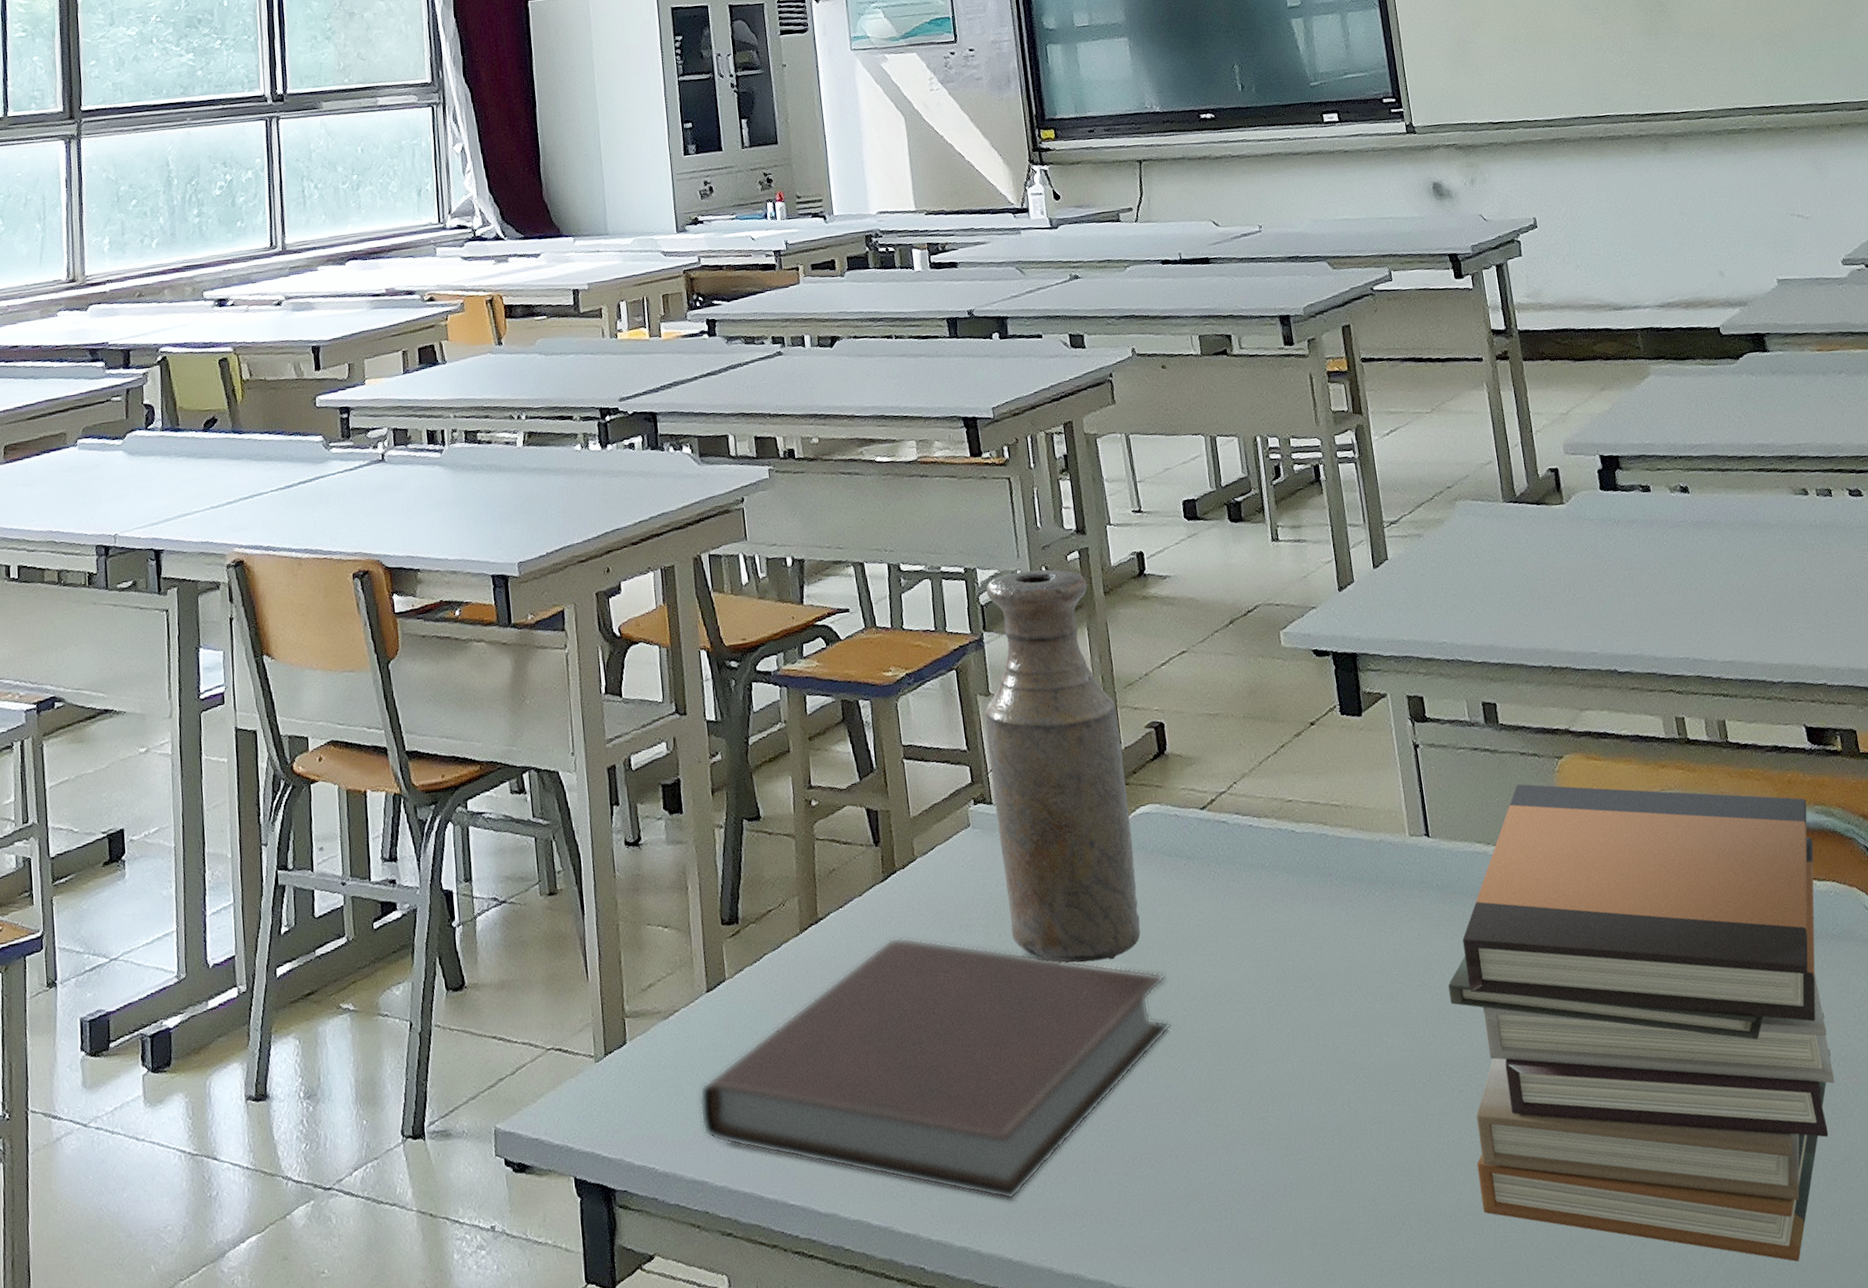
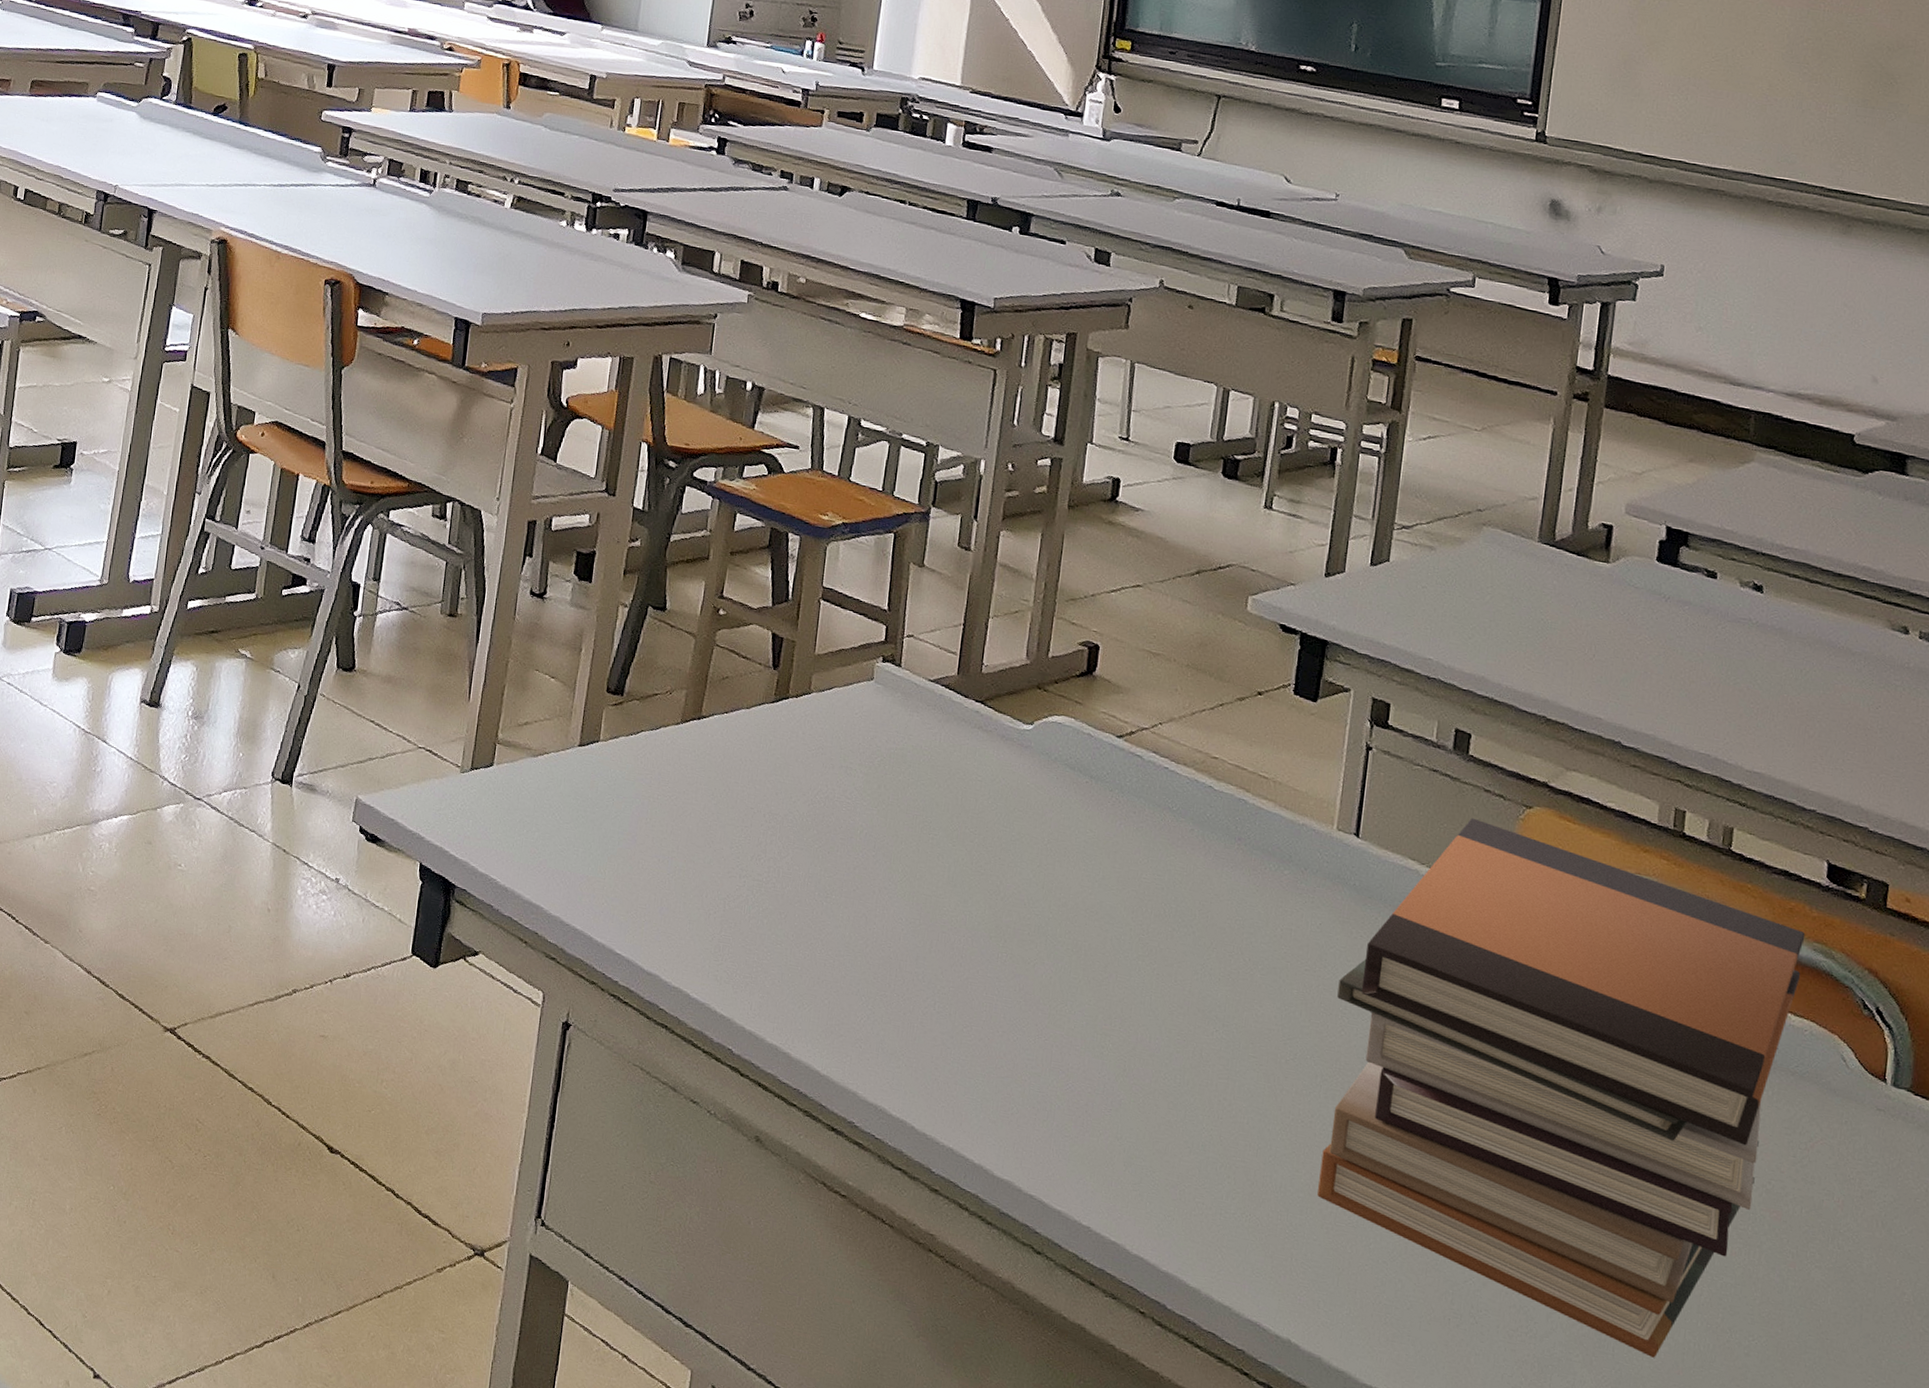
notebook: present [699,937,1171,1201] -> none [548,755,1039,1022]
bottle: present [985,569,1141,964] -> none [890,459,1053,845]

